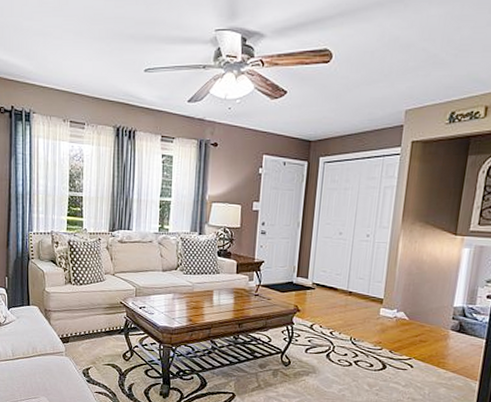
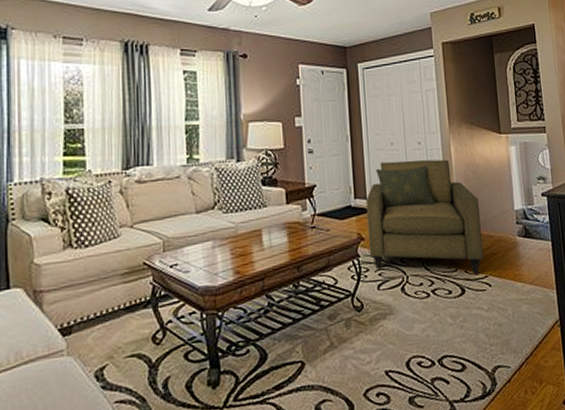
armchair: none [302,248,417,355] -> present [365,159,484,274]

